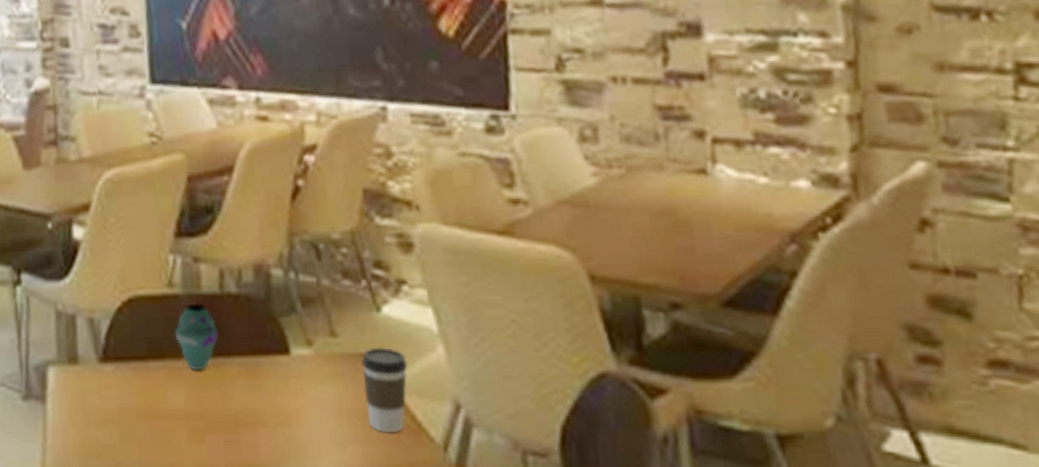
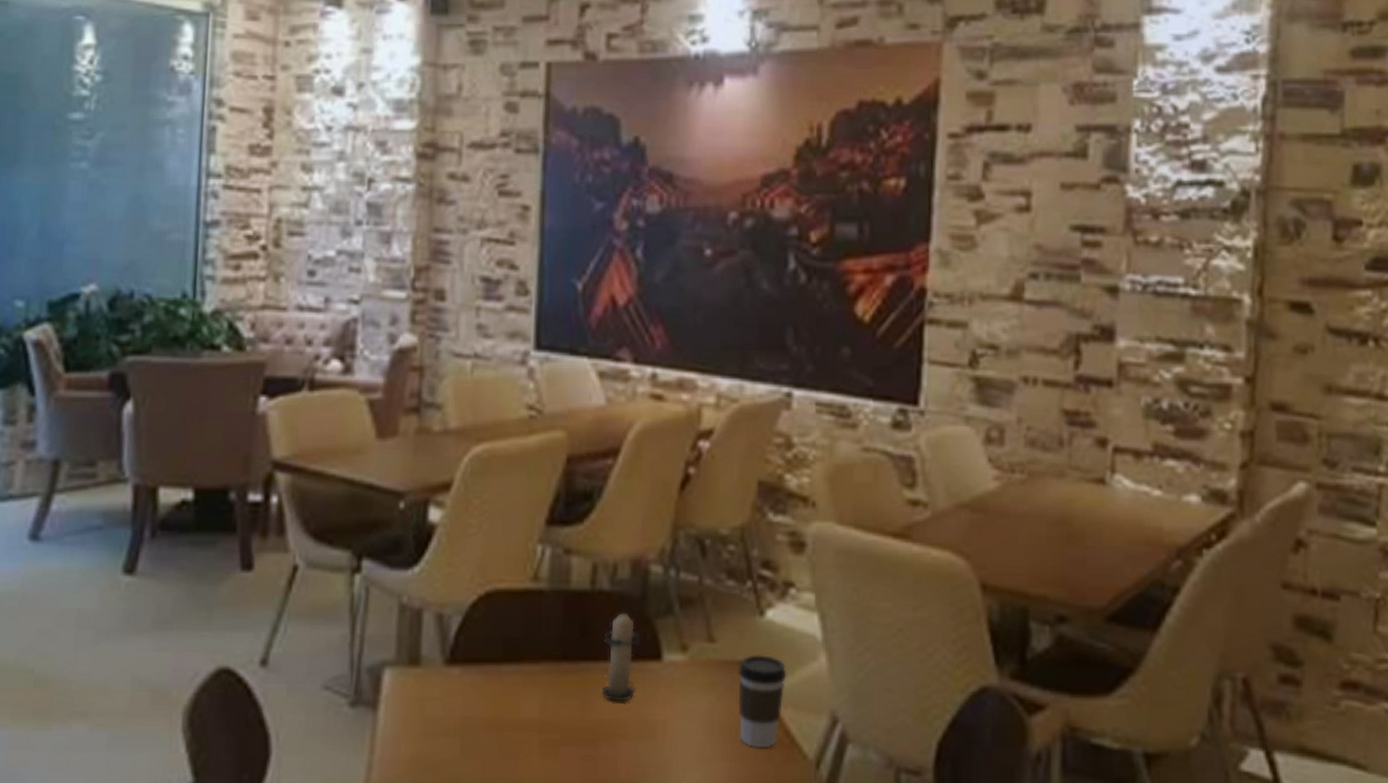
vase: present [175,303,219,371] -> none [536,600,586,676]
candle: none [236,308,269,393] -> present [602,608,641,702]

